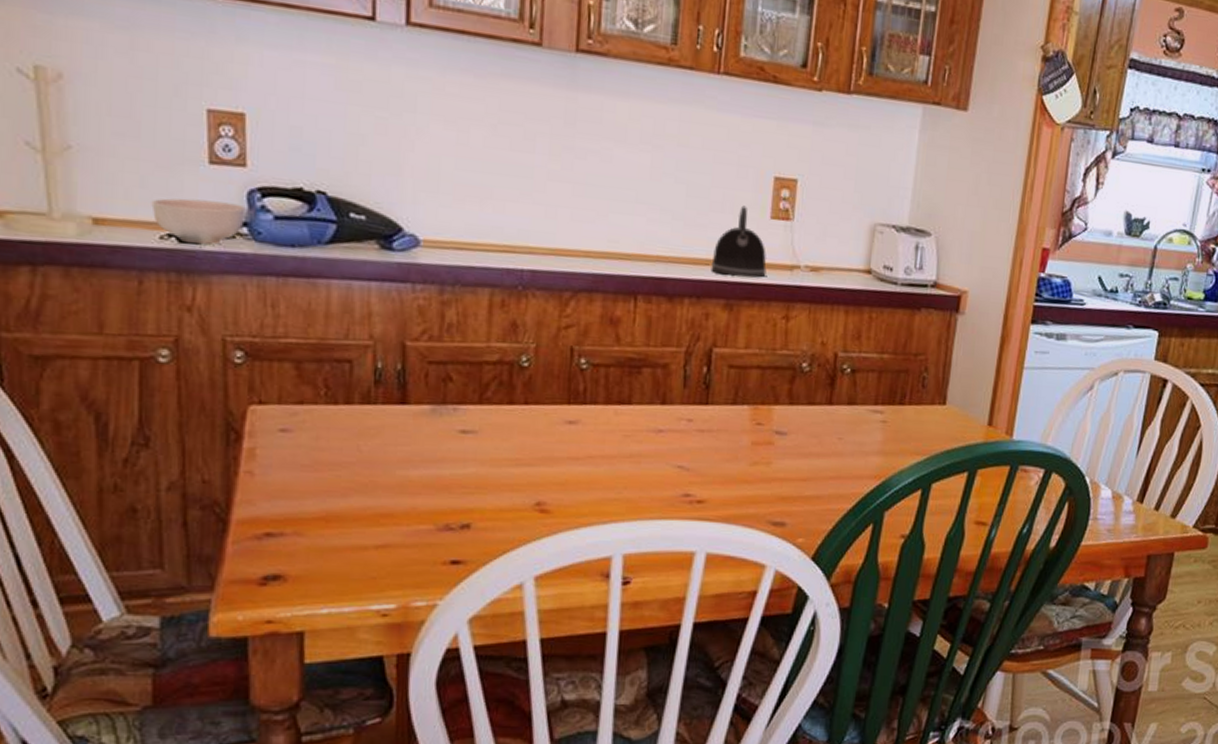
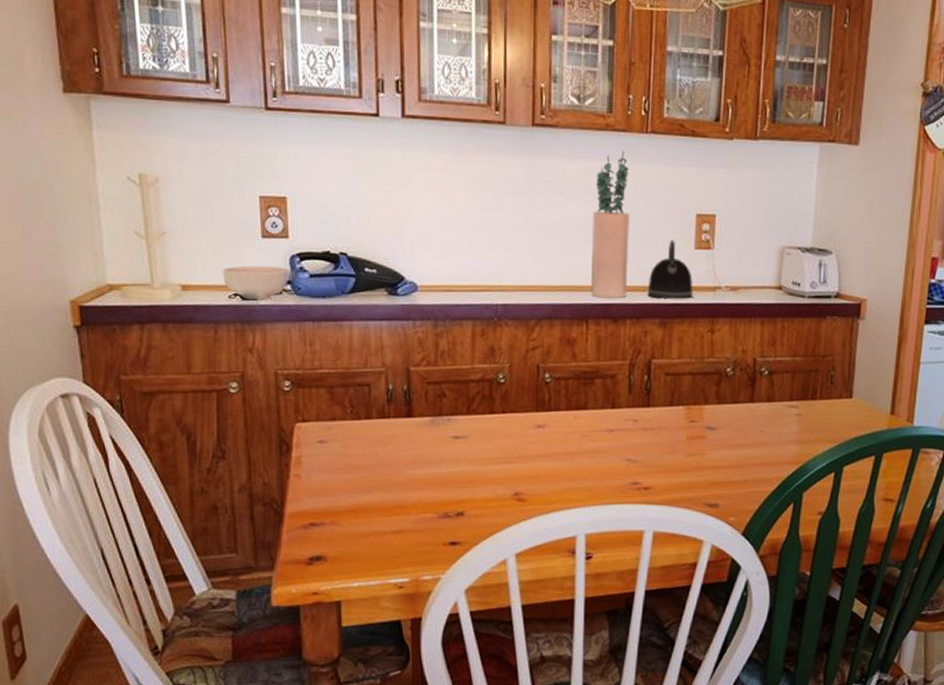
vase: none [642,92,695,273] -> present [591,150,630,299]

